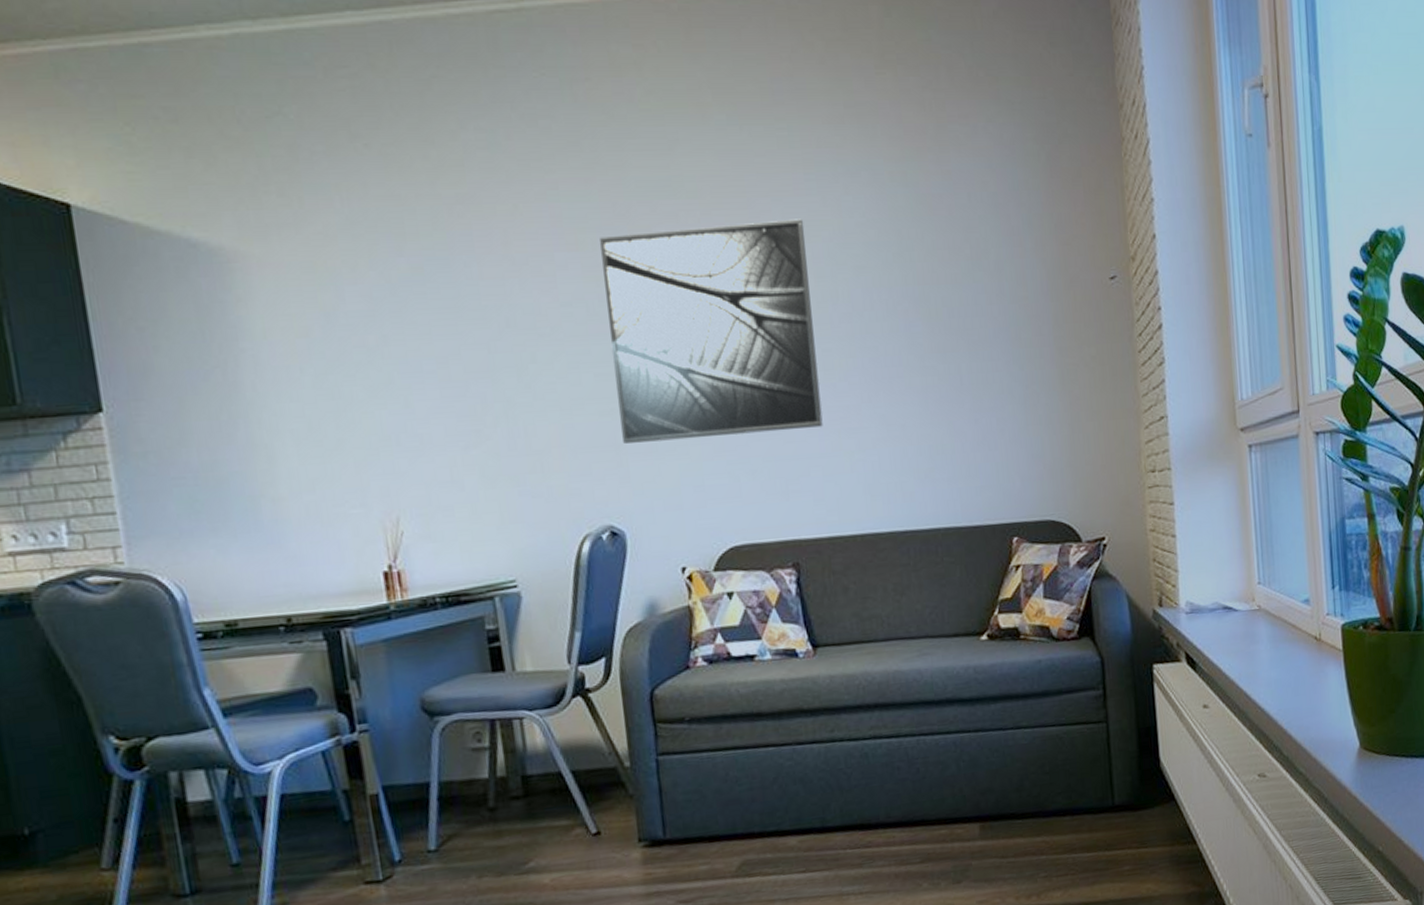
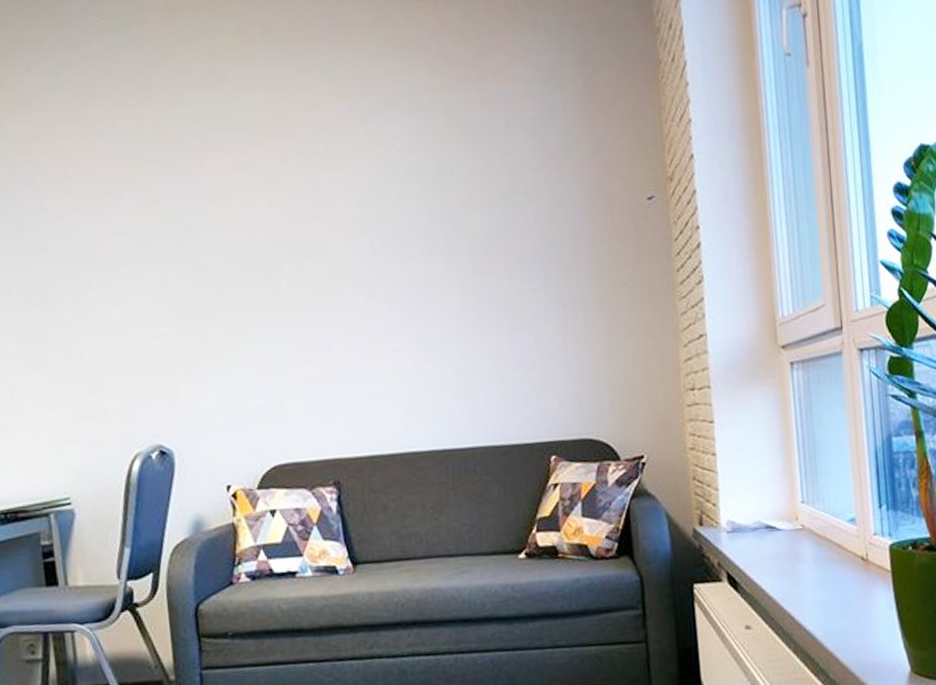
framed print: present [600,219,823,444] -> none [153,147,364,366]

